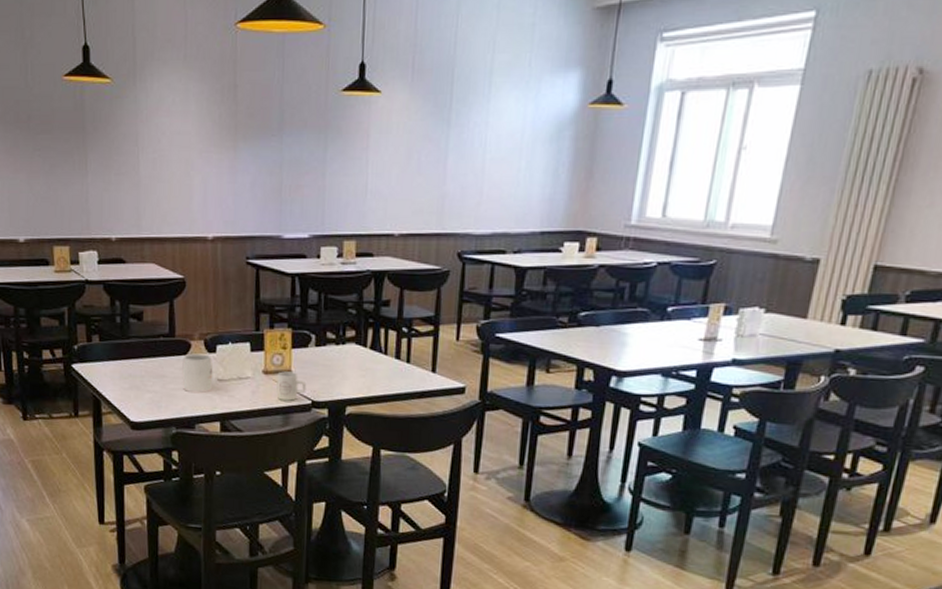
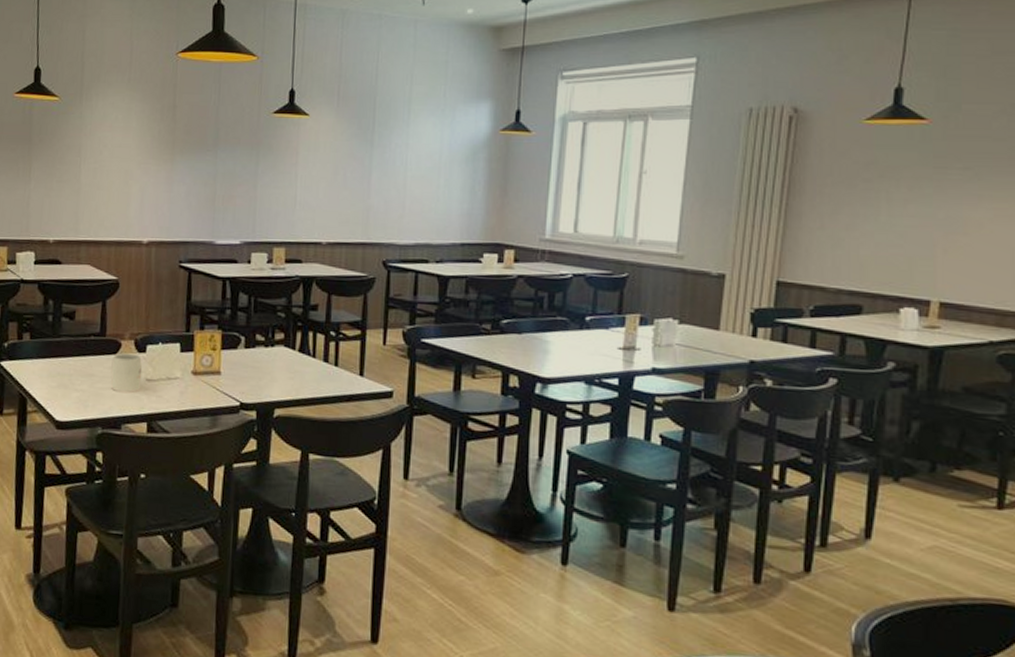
mug: present [276,371,307,401] -> none [205,372,235,402]

